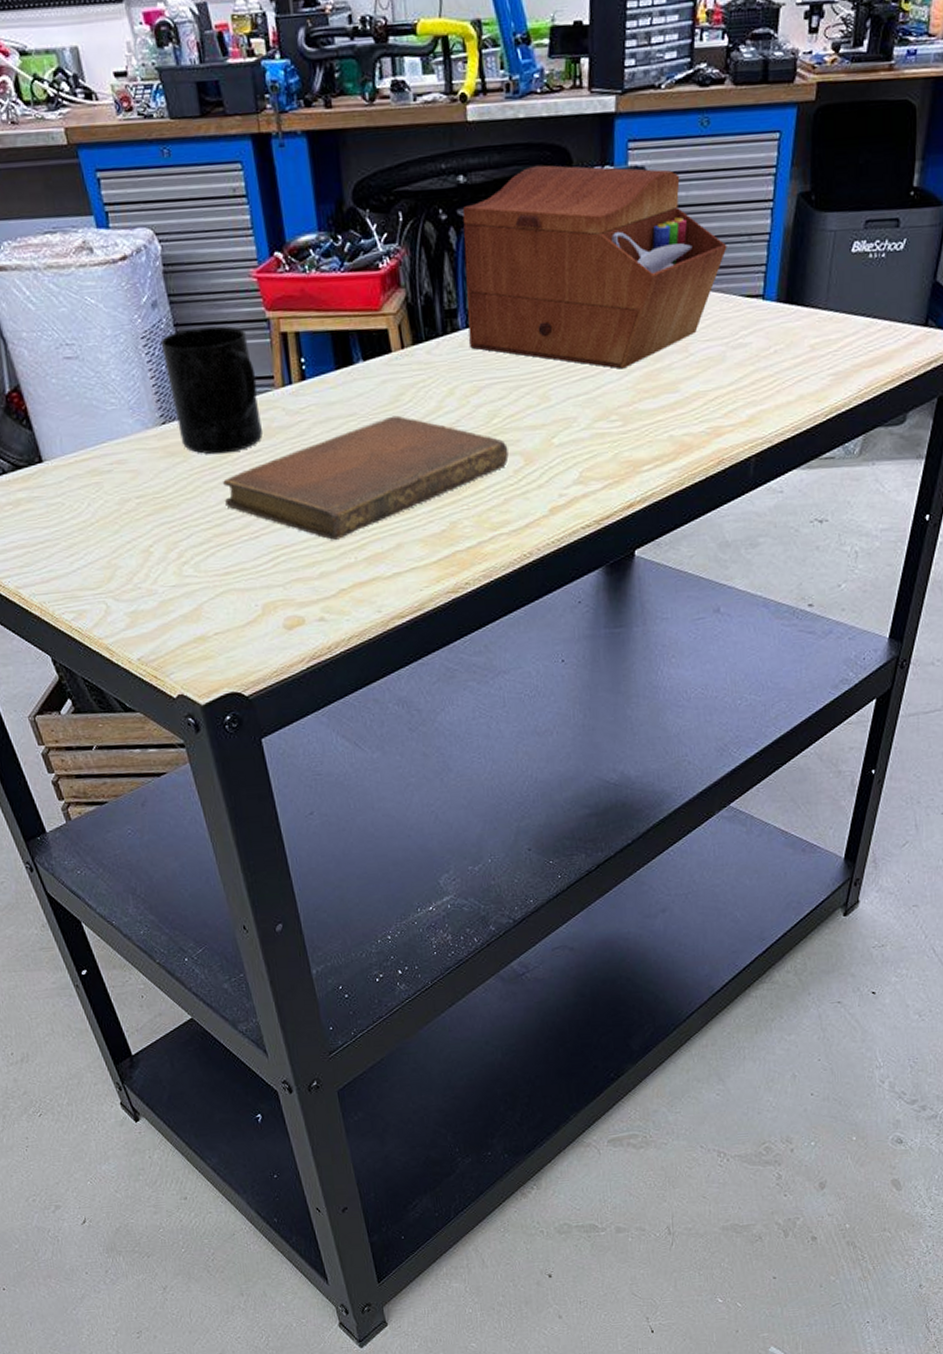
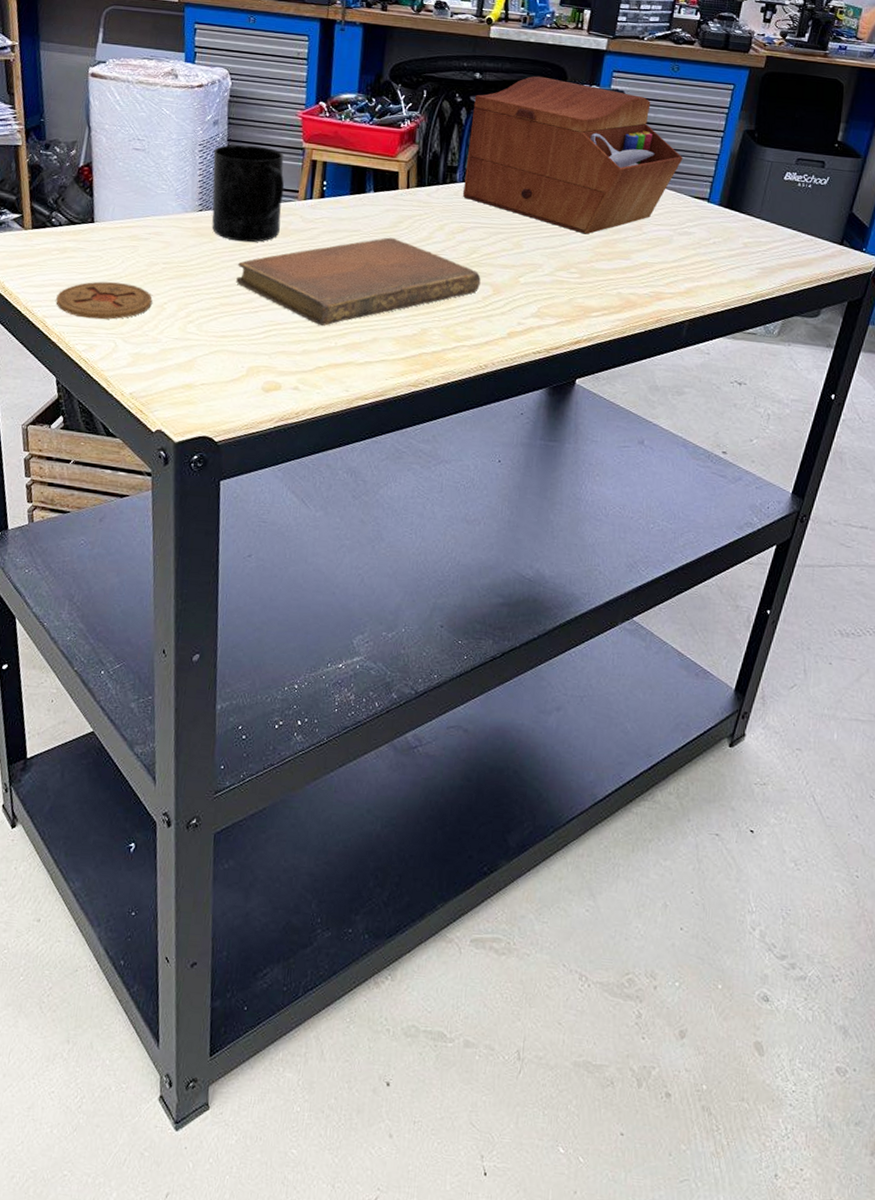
coaster: none [24,530,136,581] -> present [56,281,153,320]

